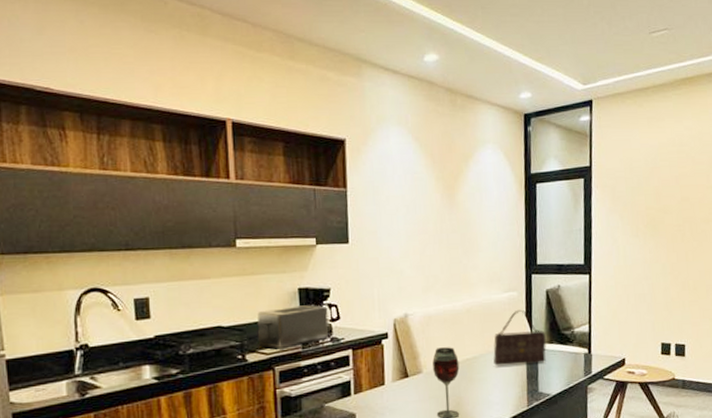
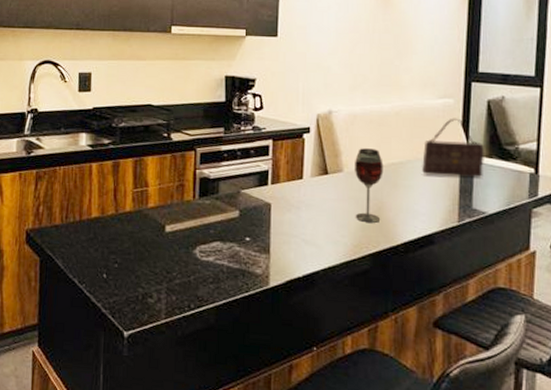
toaster: present [257,304,329,351] -> none [183,91,252,133]

